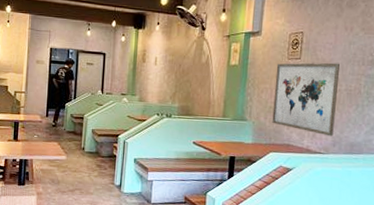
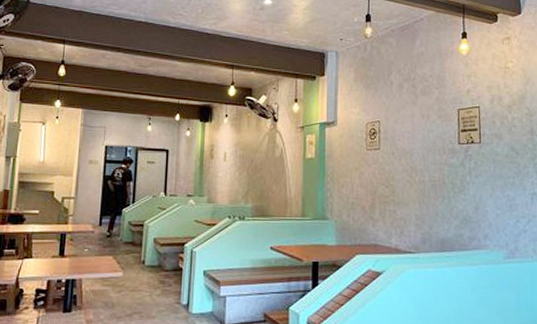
wall art: present [272,62,341,137] -> none [355,152,422,233]

